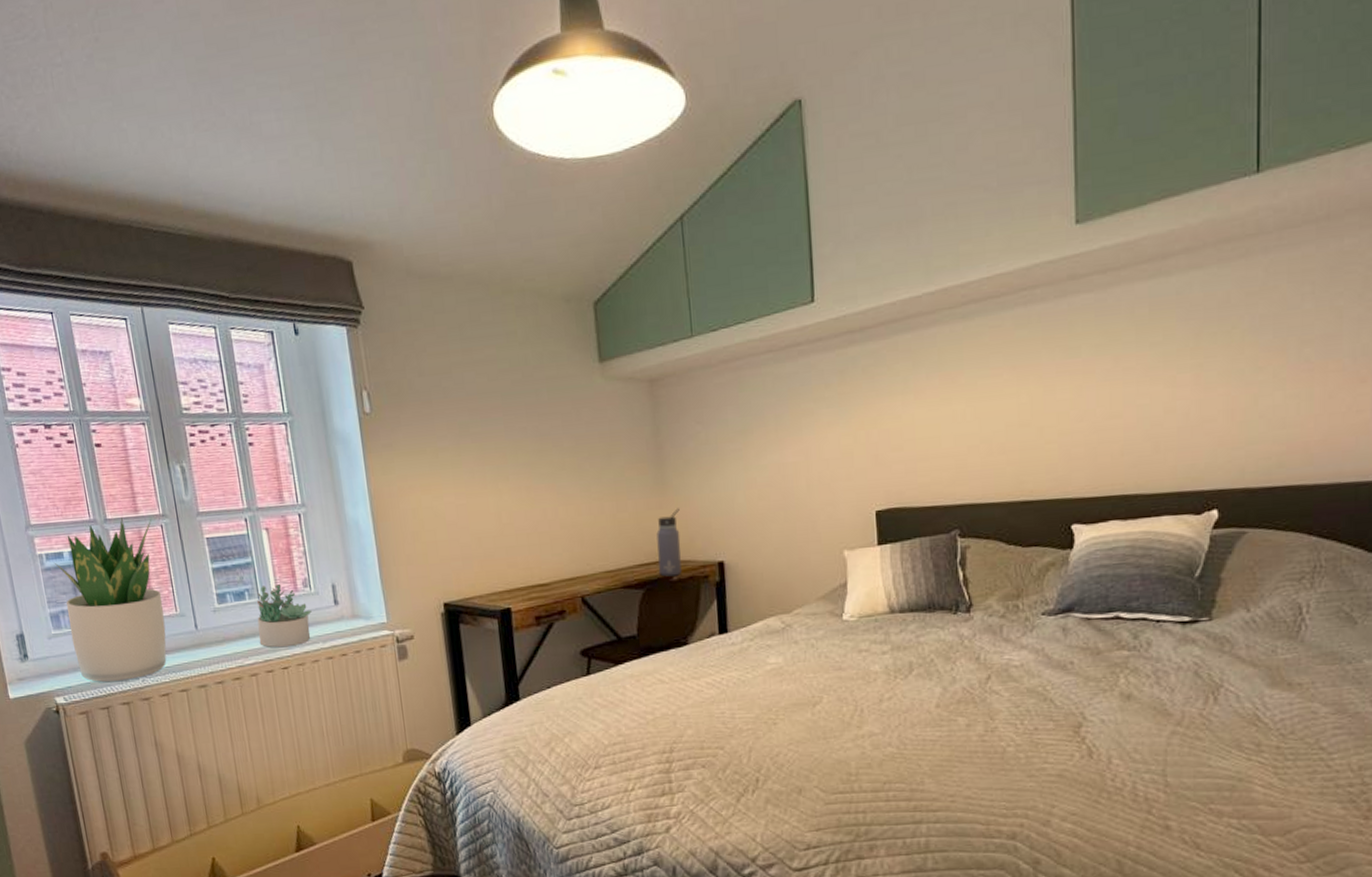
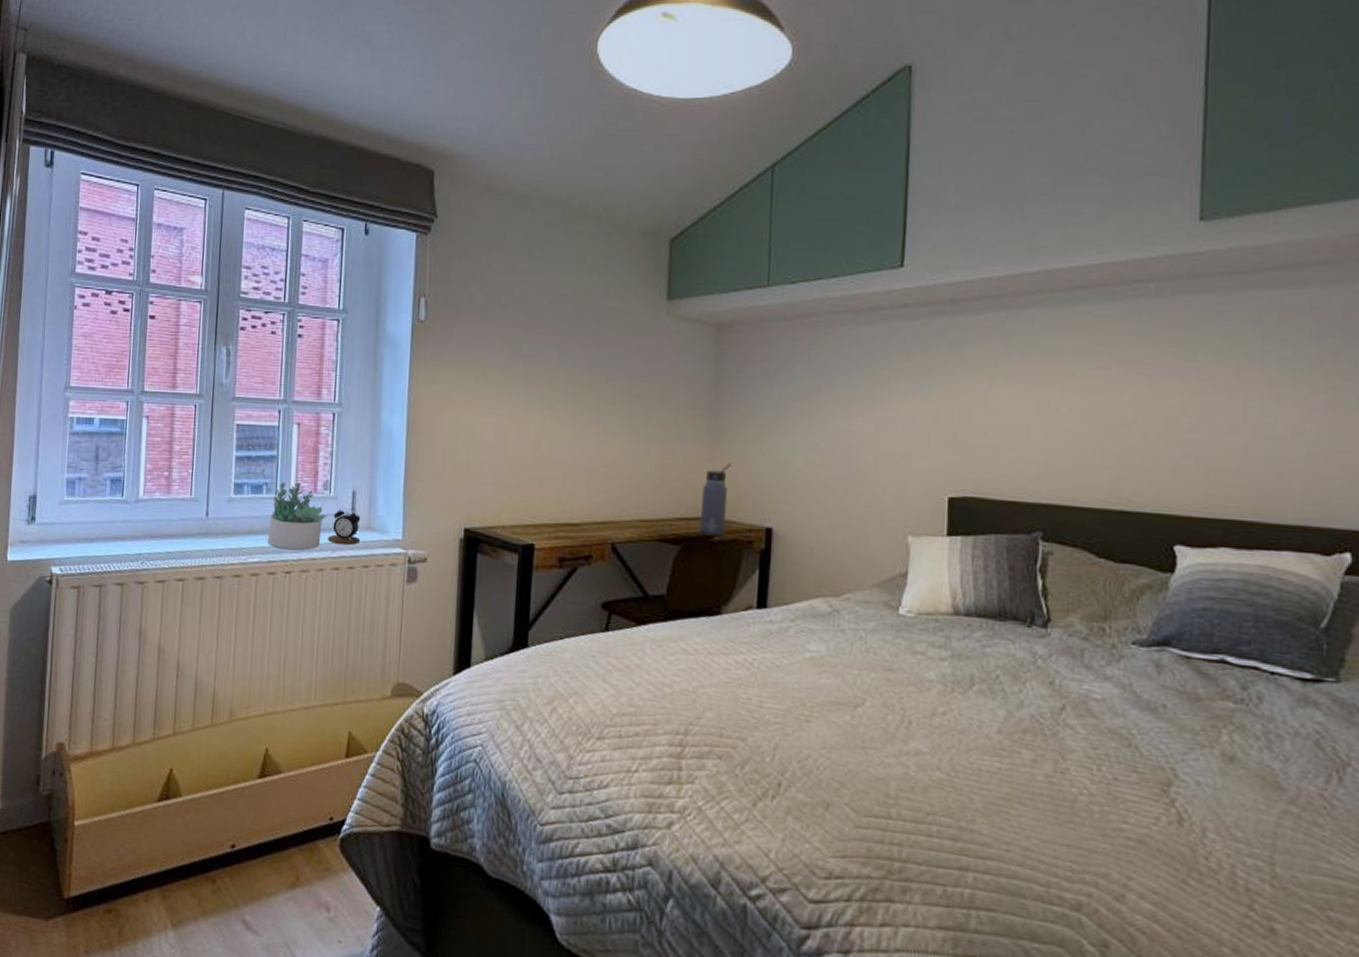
planter: present [53,517,167,683] -> none [81,391,188,560]
alarm clock: none [317,601,347,635] -> present [328,508,361,545]

